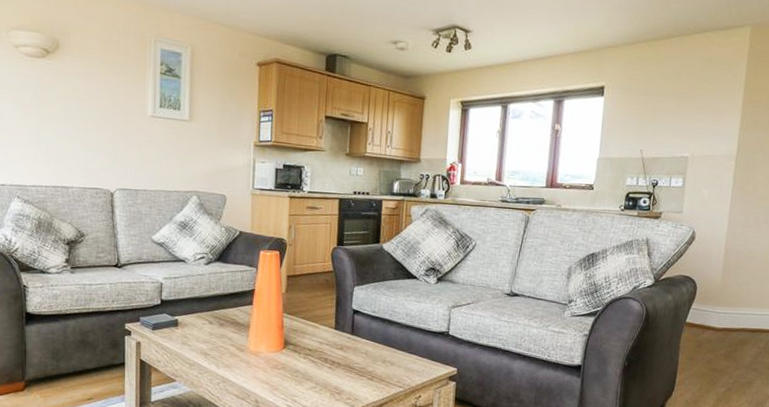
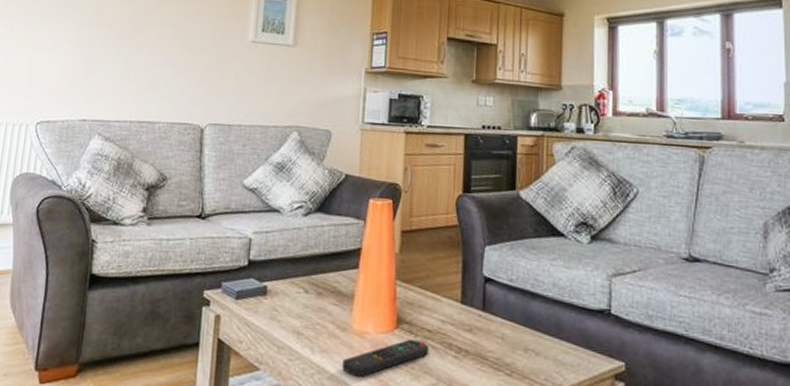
remote control: none [242,356,310,384] -> present [342,339,430,377]

